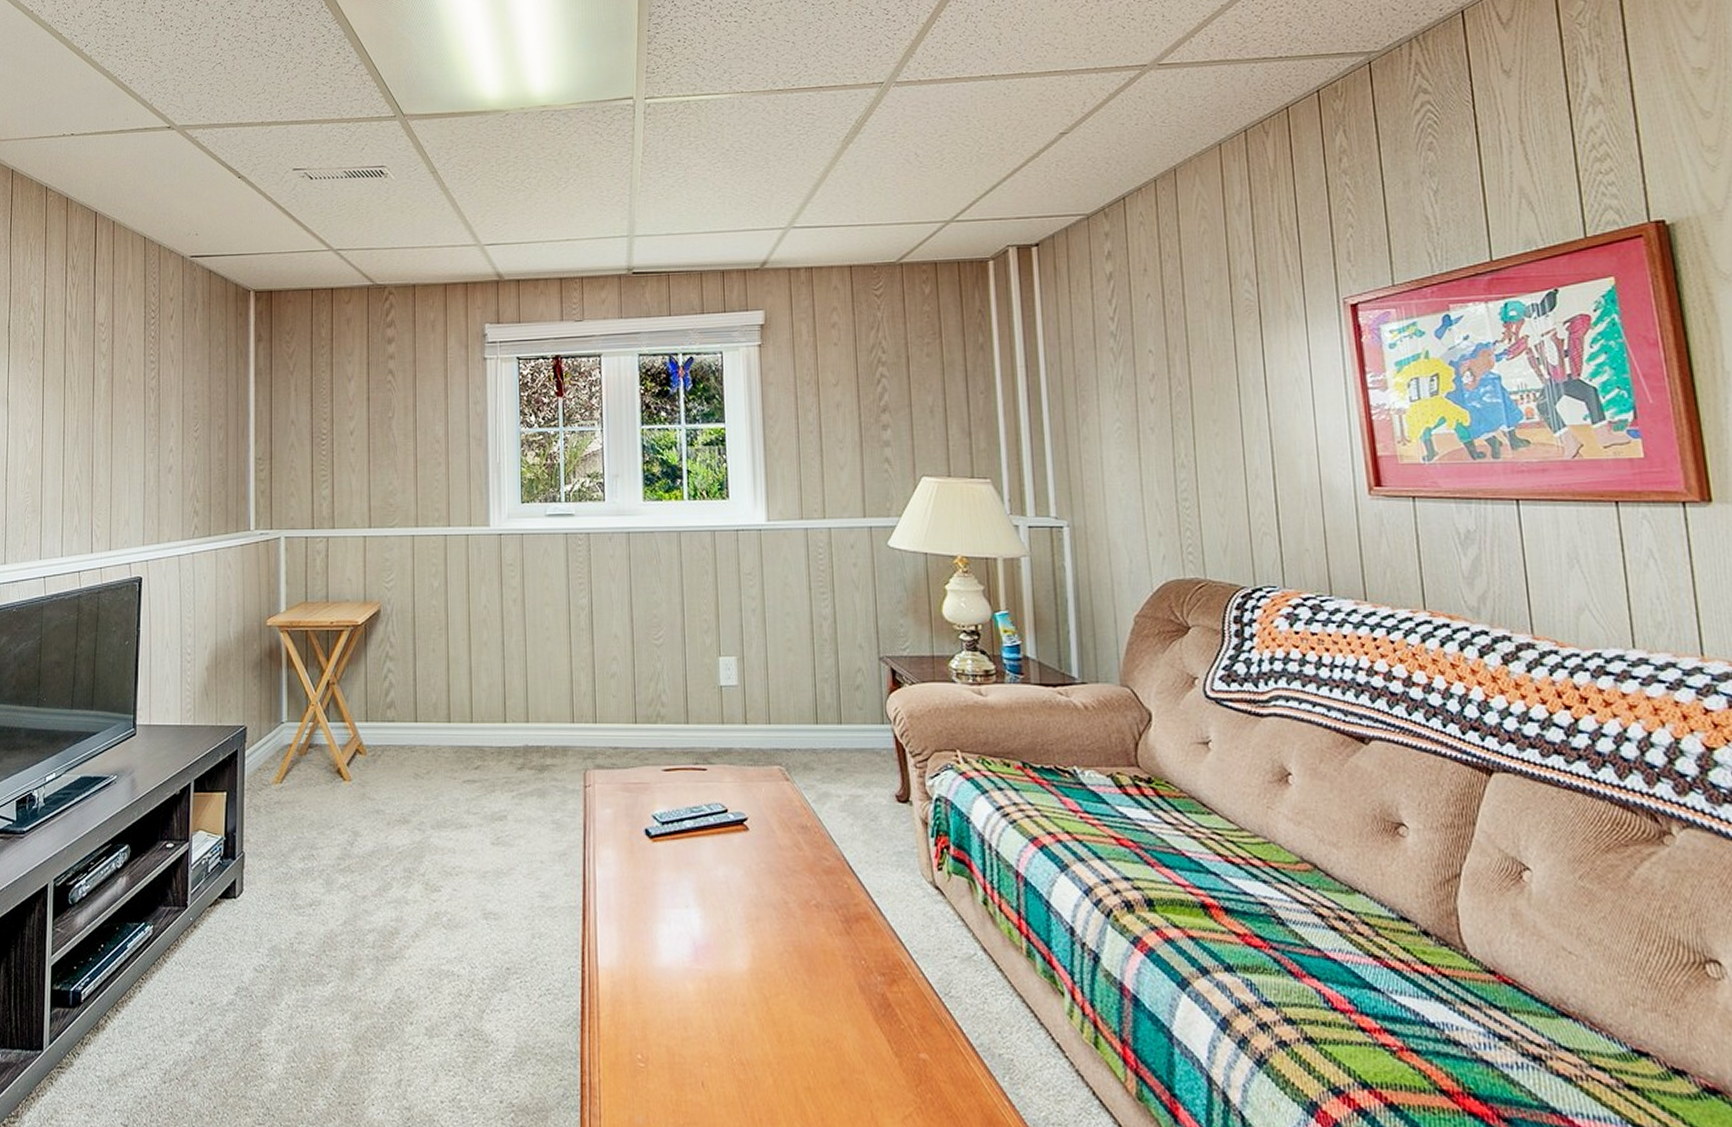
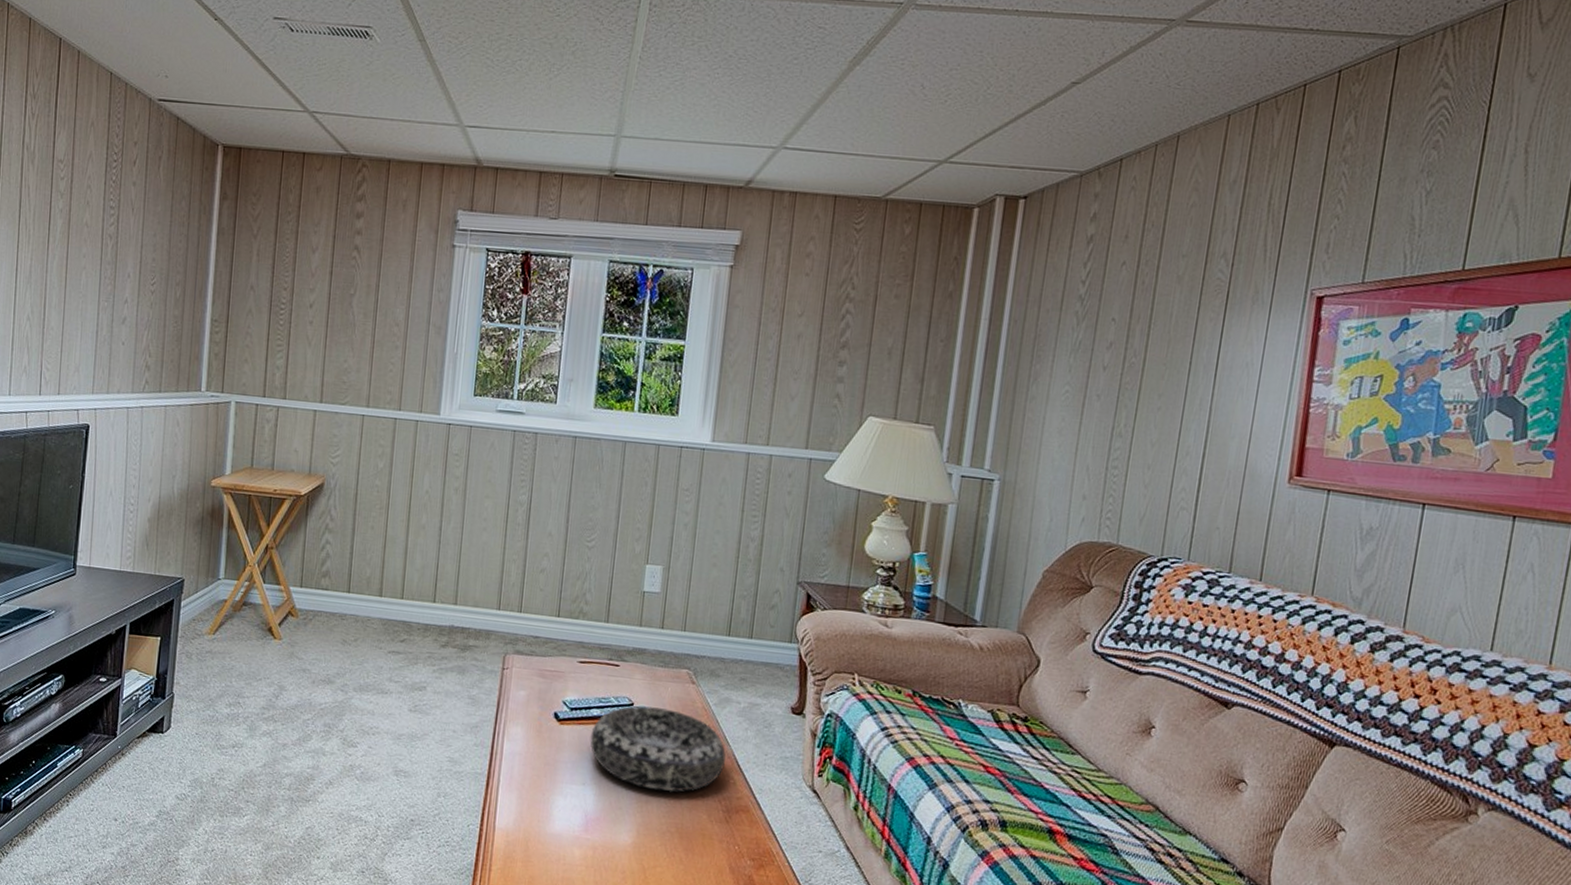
decorative bowl: none [686,811,835,906] -> present [590,706,726,793]

